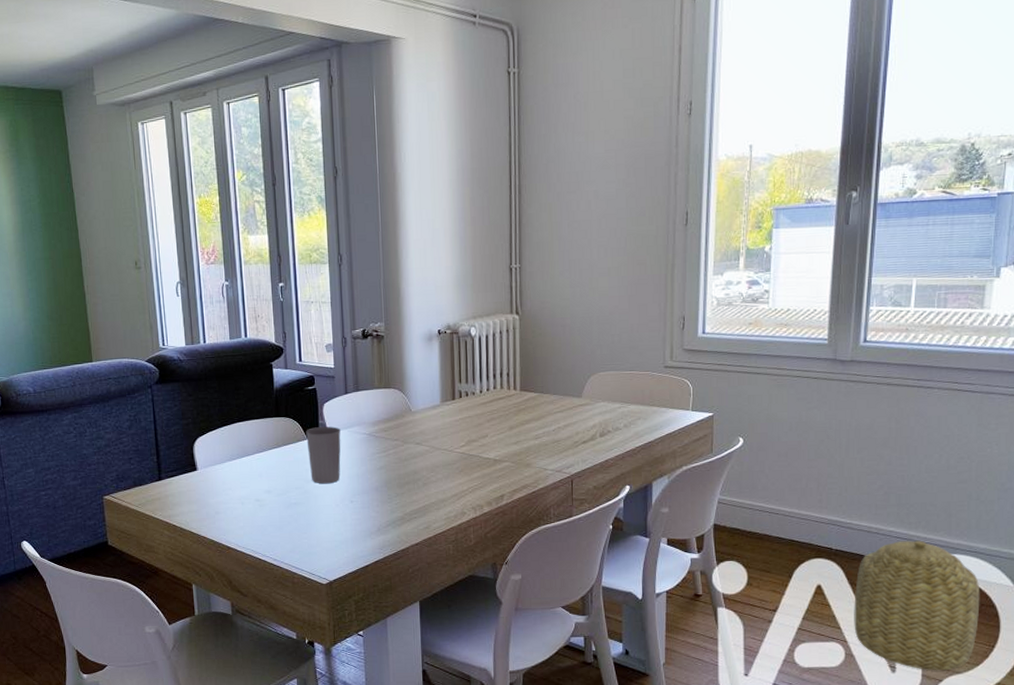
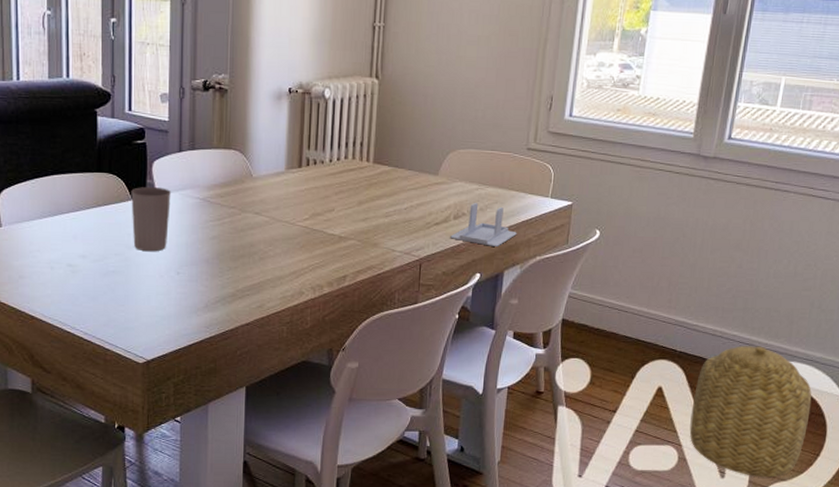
napkin holder: none [598,420,662,460] -> present [450,203,517,247]

